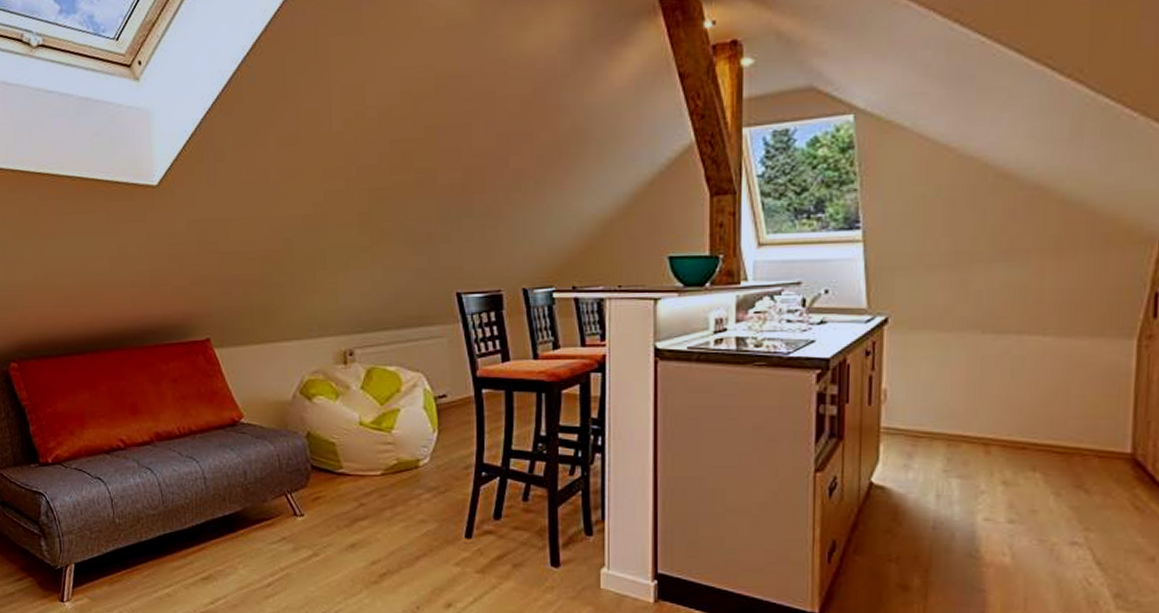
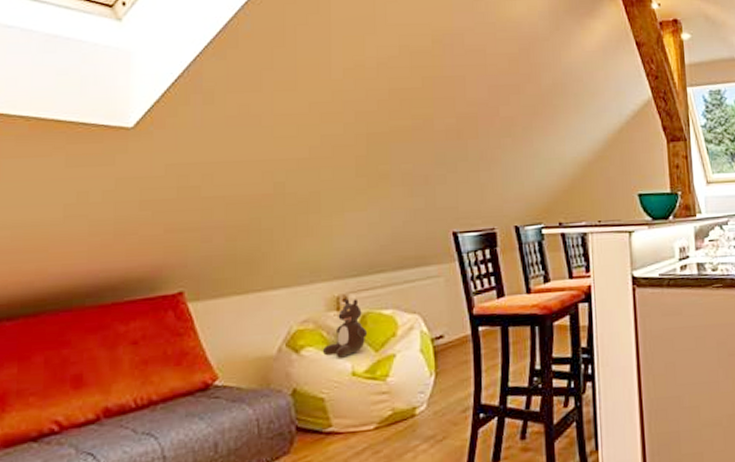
stuffed animal: none [333,353,373,408] -> present [323,298,368,358]

